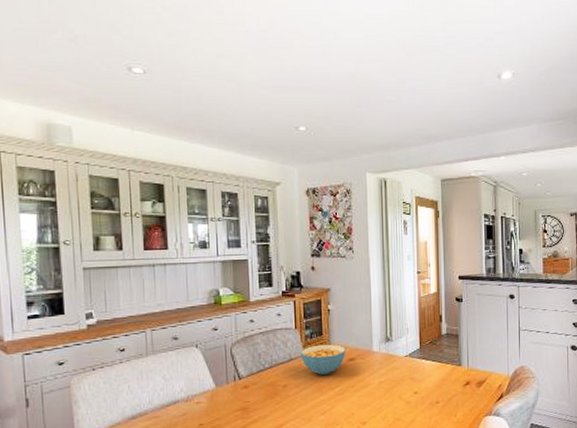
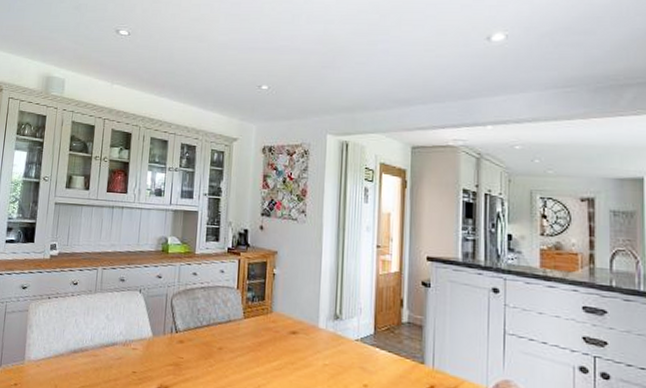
cereal bowl: present [300,344,346,375] -> none [239,310,289,345]

